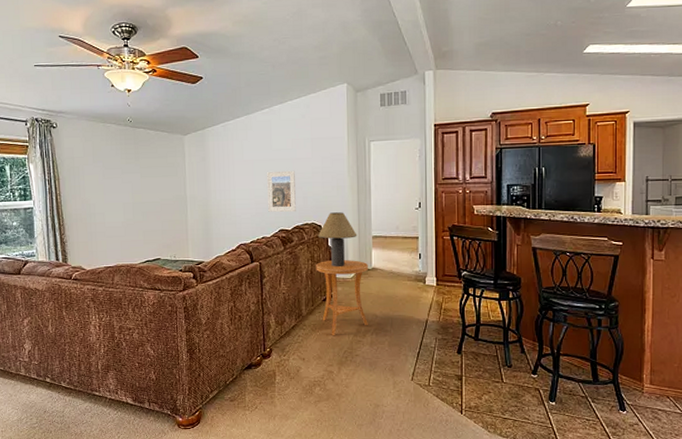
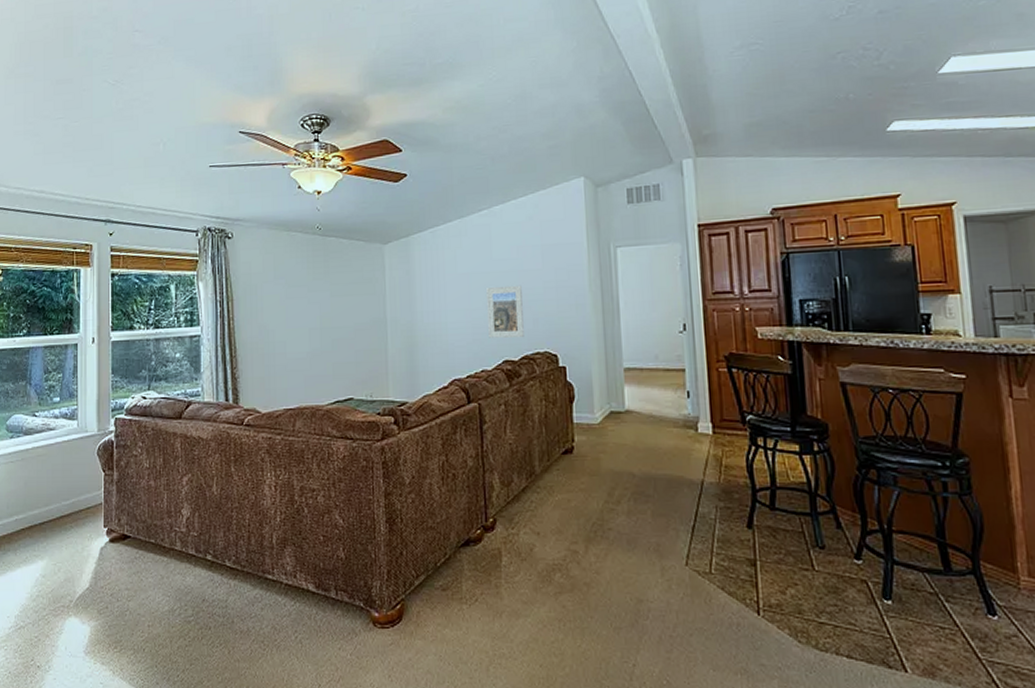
side table: present [316,260,368,336] -> none [551,400,623,503]
table lamp: present [317,212,357,268] -> none [552,337,604,410]

